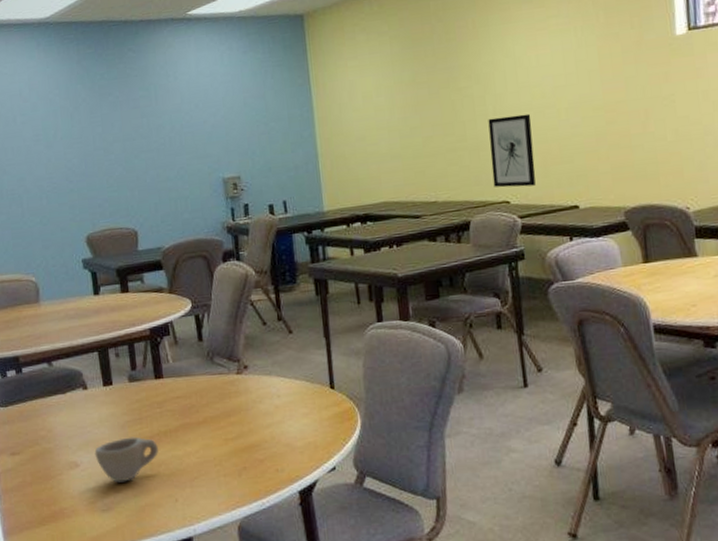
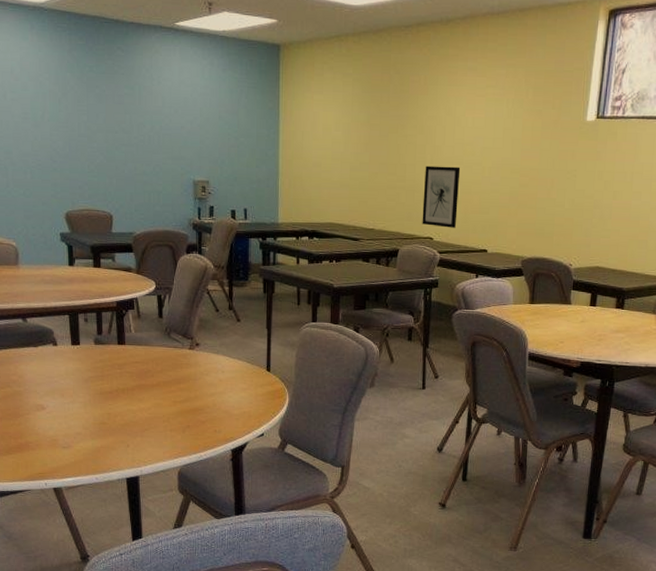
cup: present [94,437,159,483] -> none [60,390,117,426]

